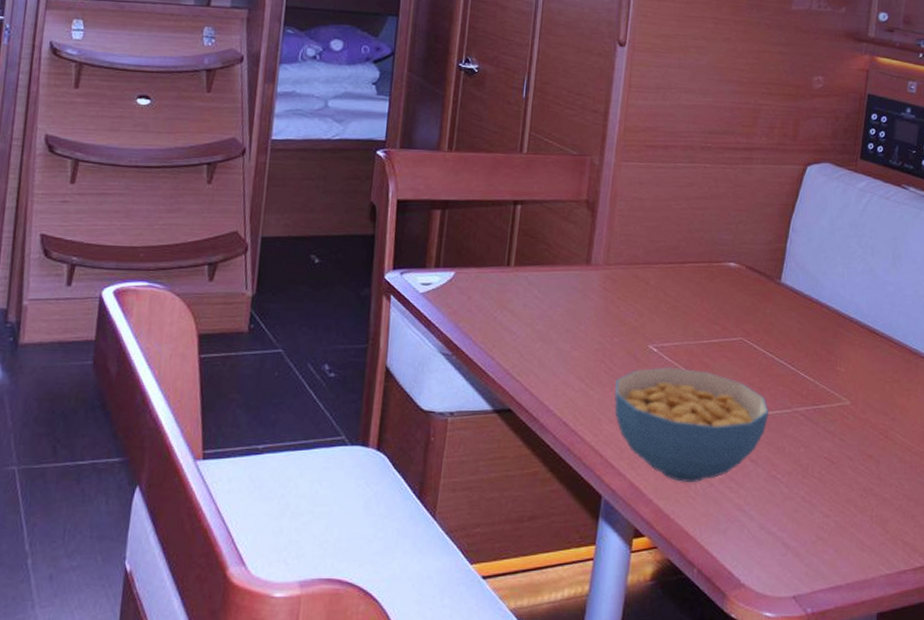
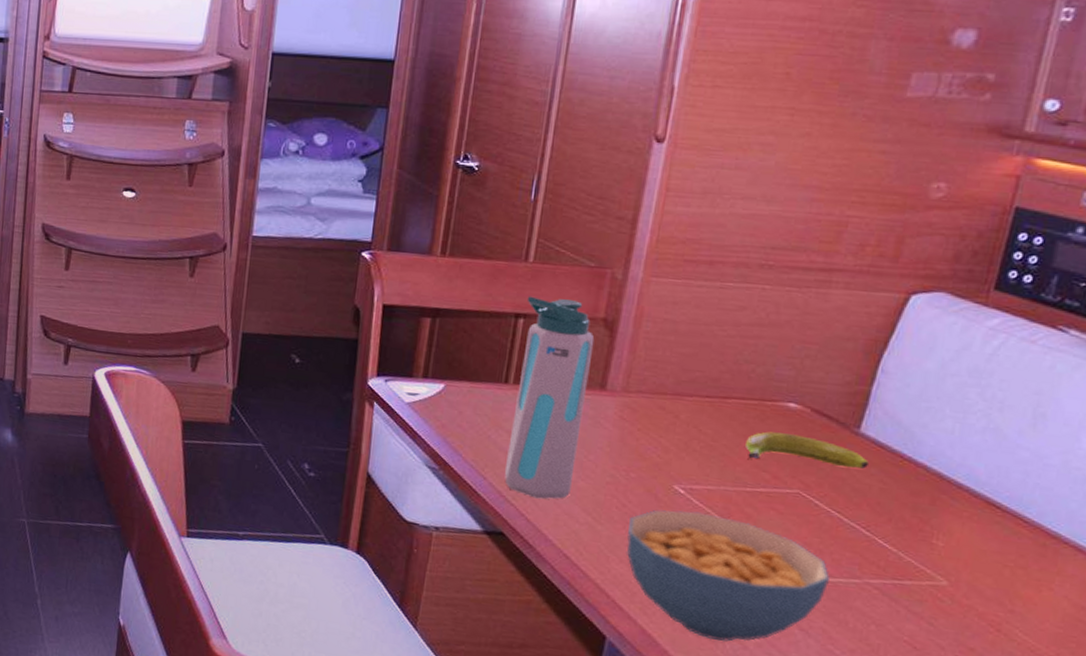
water bottle: none [509,184,580,372] -> present [504,296,595,499]
banana: none [701,289,789,316] -> present [745,431,869,469]

